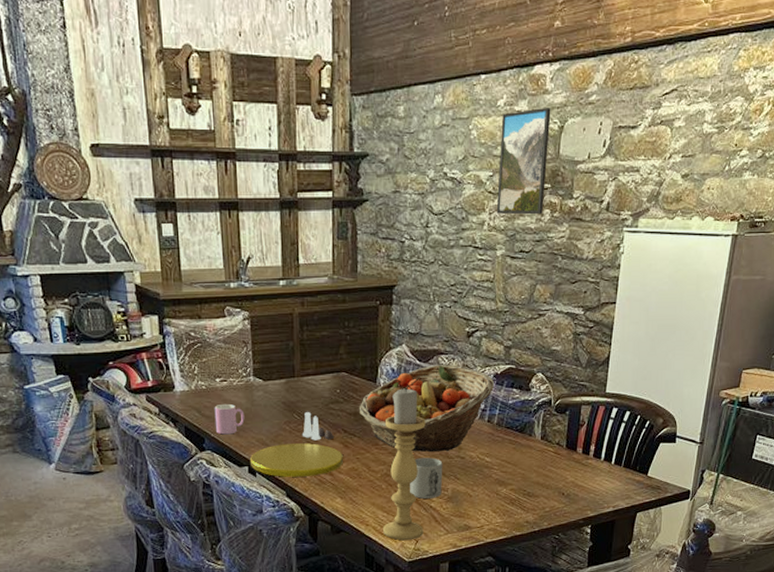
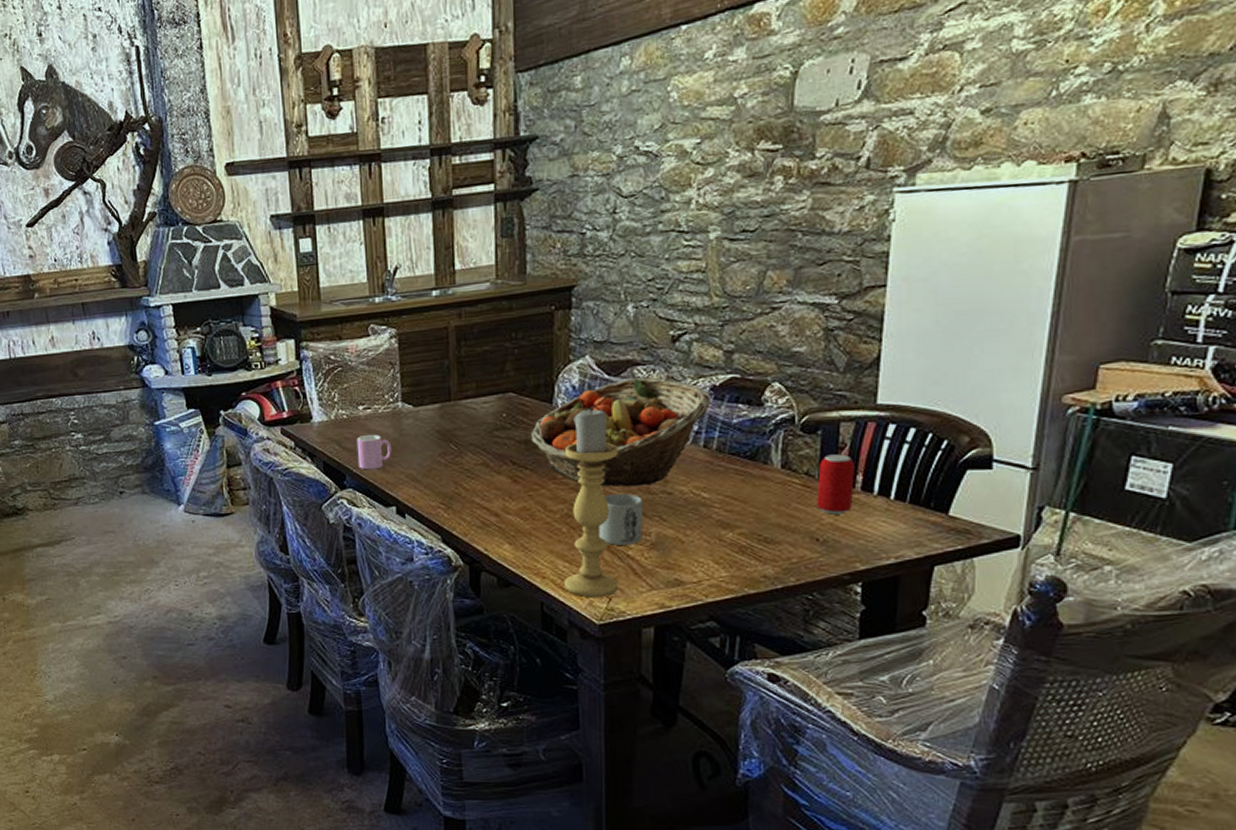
plate: present [249,443,343,477] -> none [397,478,512,519]
salt and pepper shaker set: present [303,412,335,441] -> none [461,441,501,475]
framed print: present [496,108,551,215] -> none [707,51,780,188]
beverage can: none [564,429,590,475] -> present [817,454,855,515]

